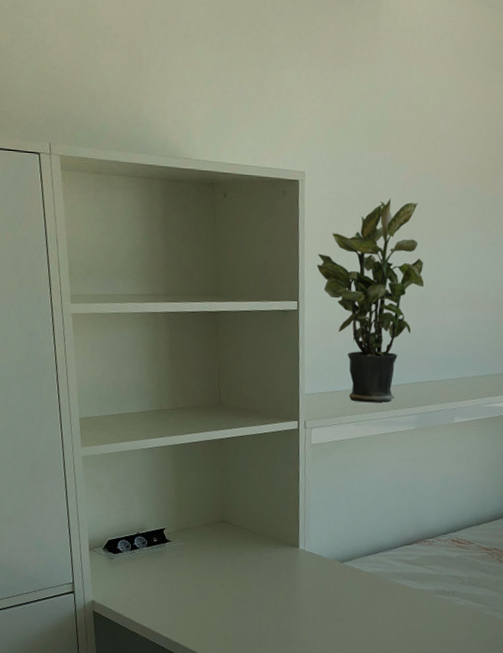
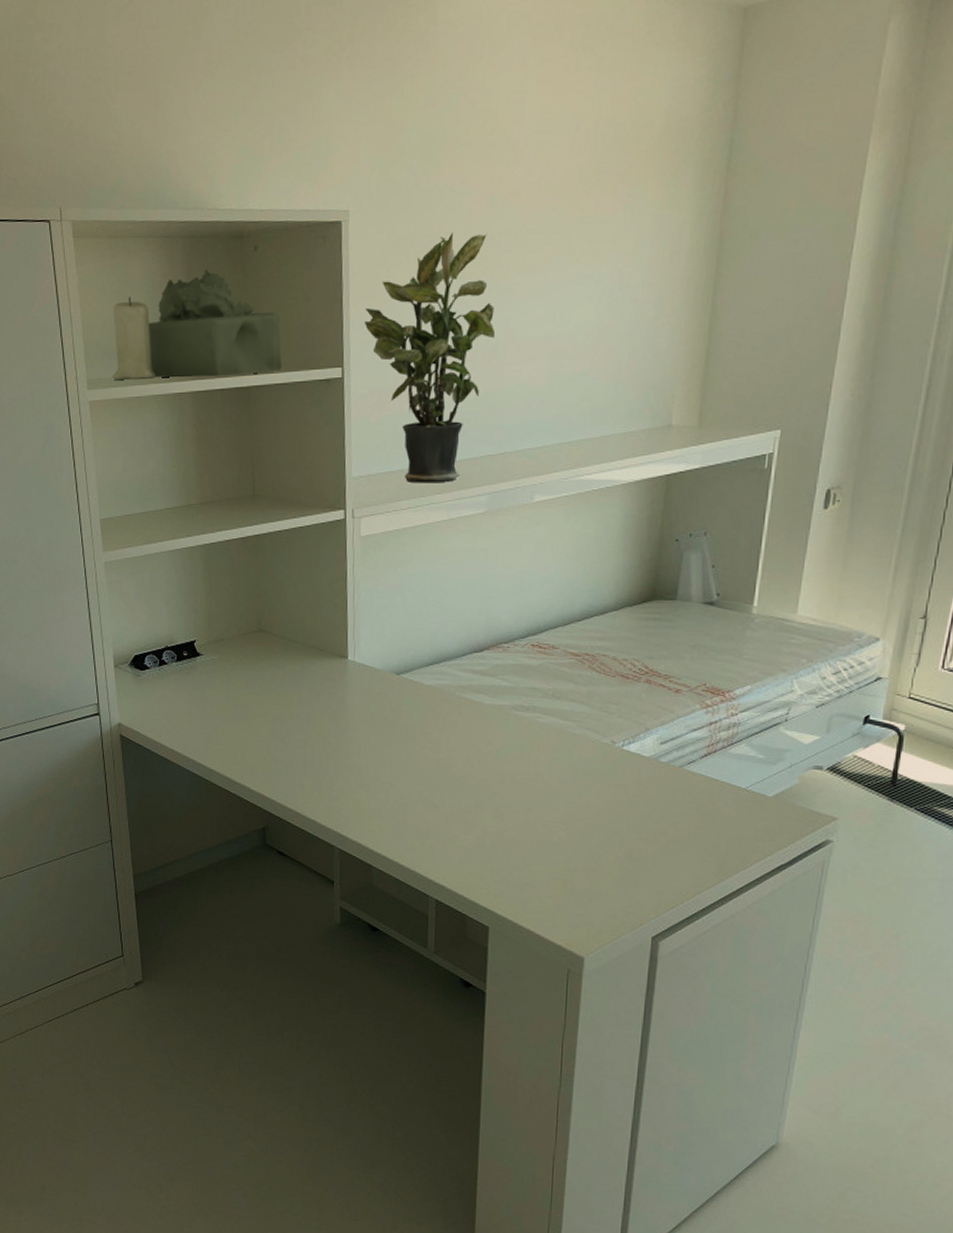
candle: none [94,226,134,299] -> present [112,297,155,381]
decorative box: none [128,208,246,301] -> present [149,268,282,378]

